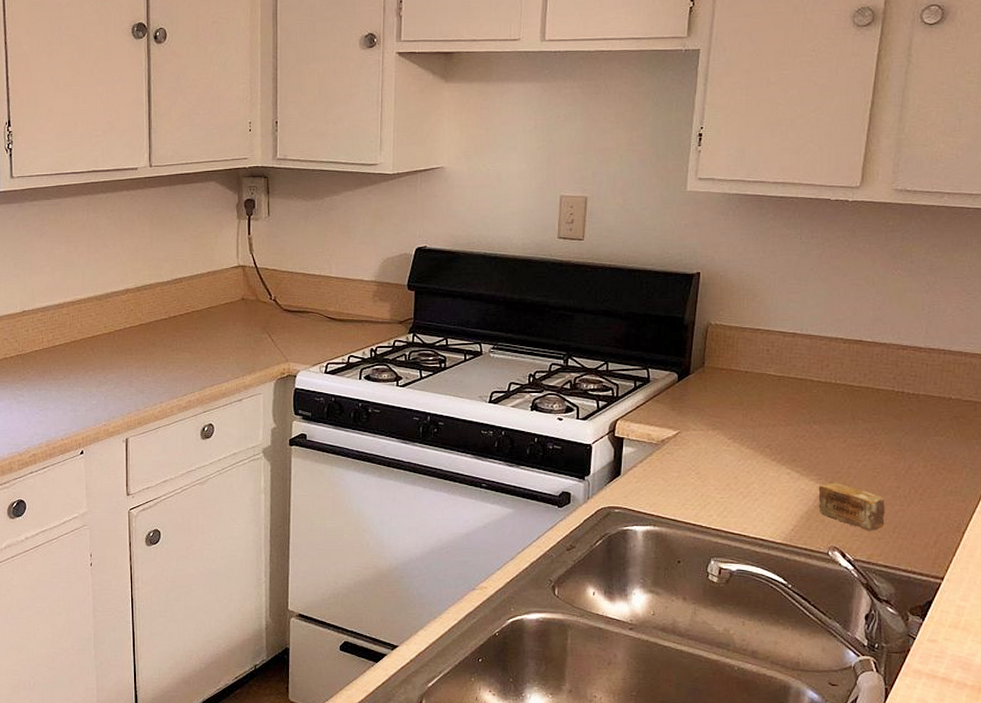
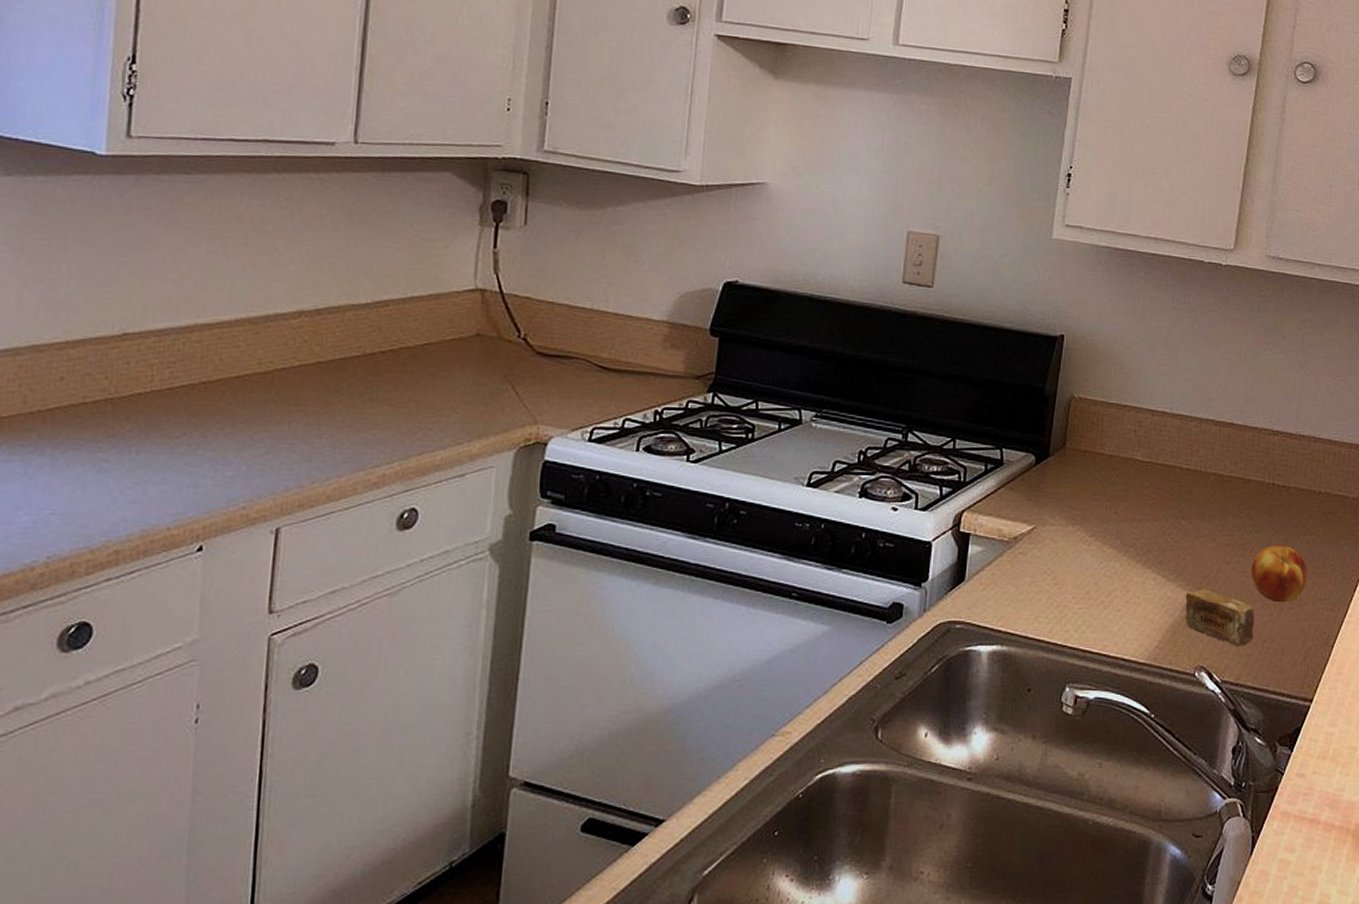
fruit: none [882,445,938,495] -> present [1251,544,1308,603]

